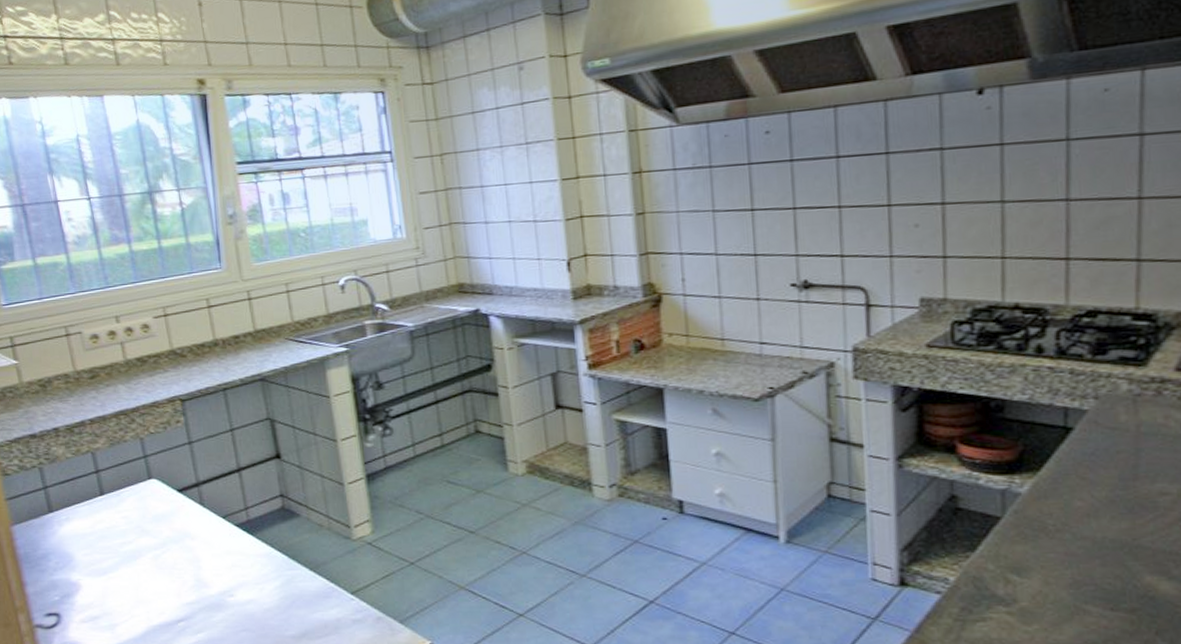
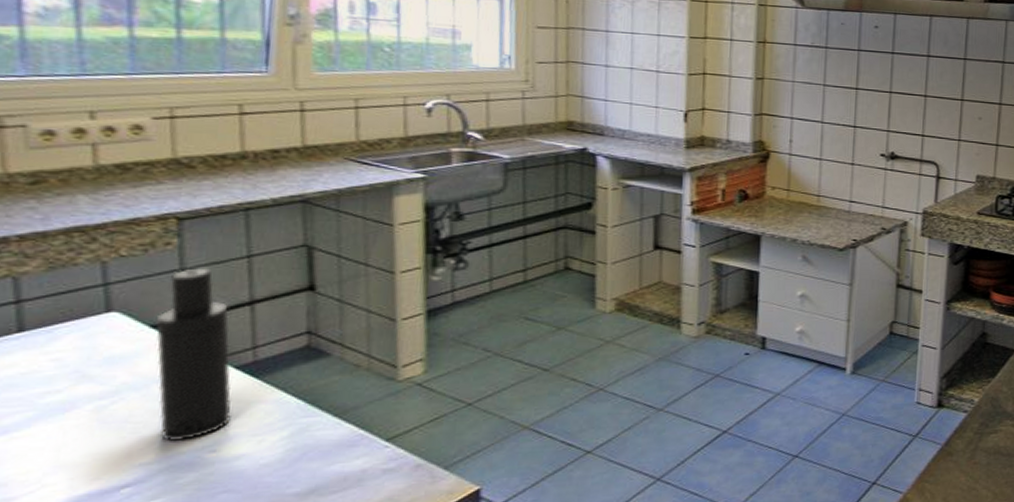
atomizer: none [180,441,239,587] -> present [156,268,231,442]

